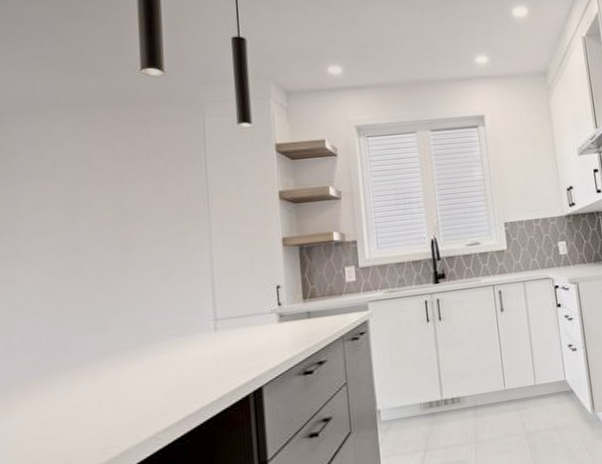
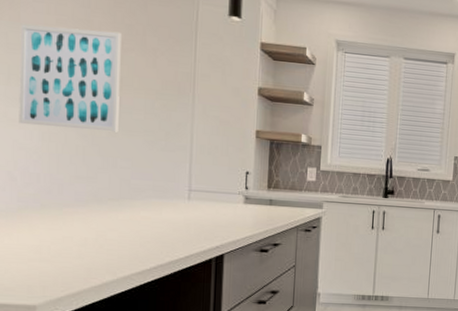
wall art: none [12,163,128,284] -> present [18,24,121,132]

